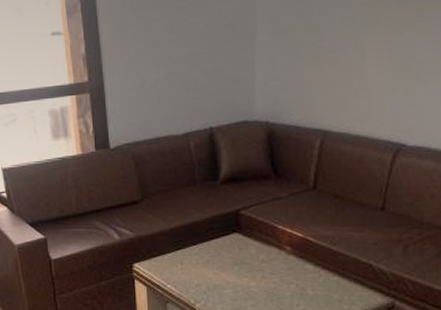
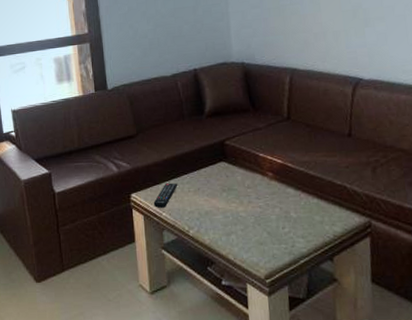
remote control: none [157,253,186,279] -> present [153,182,178,208]

